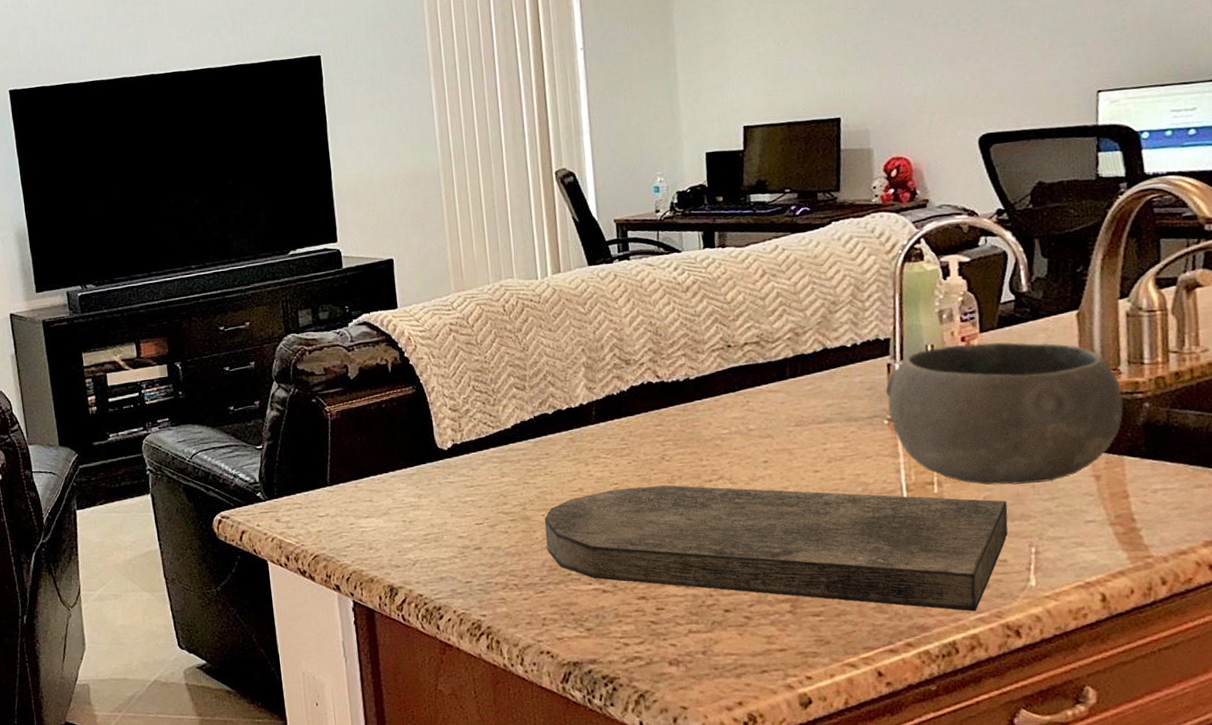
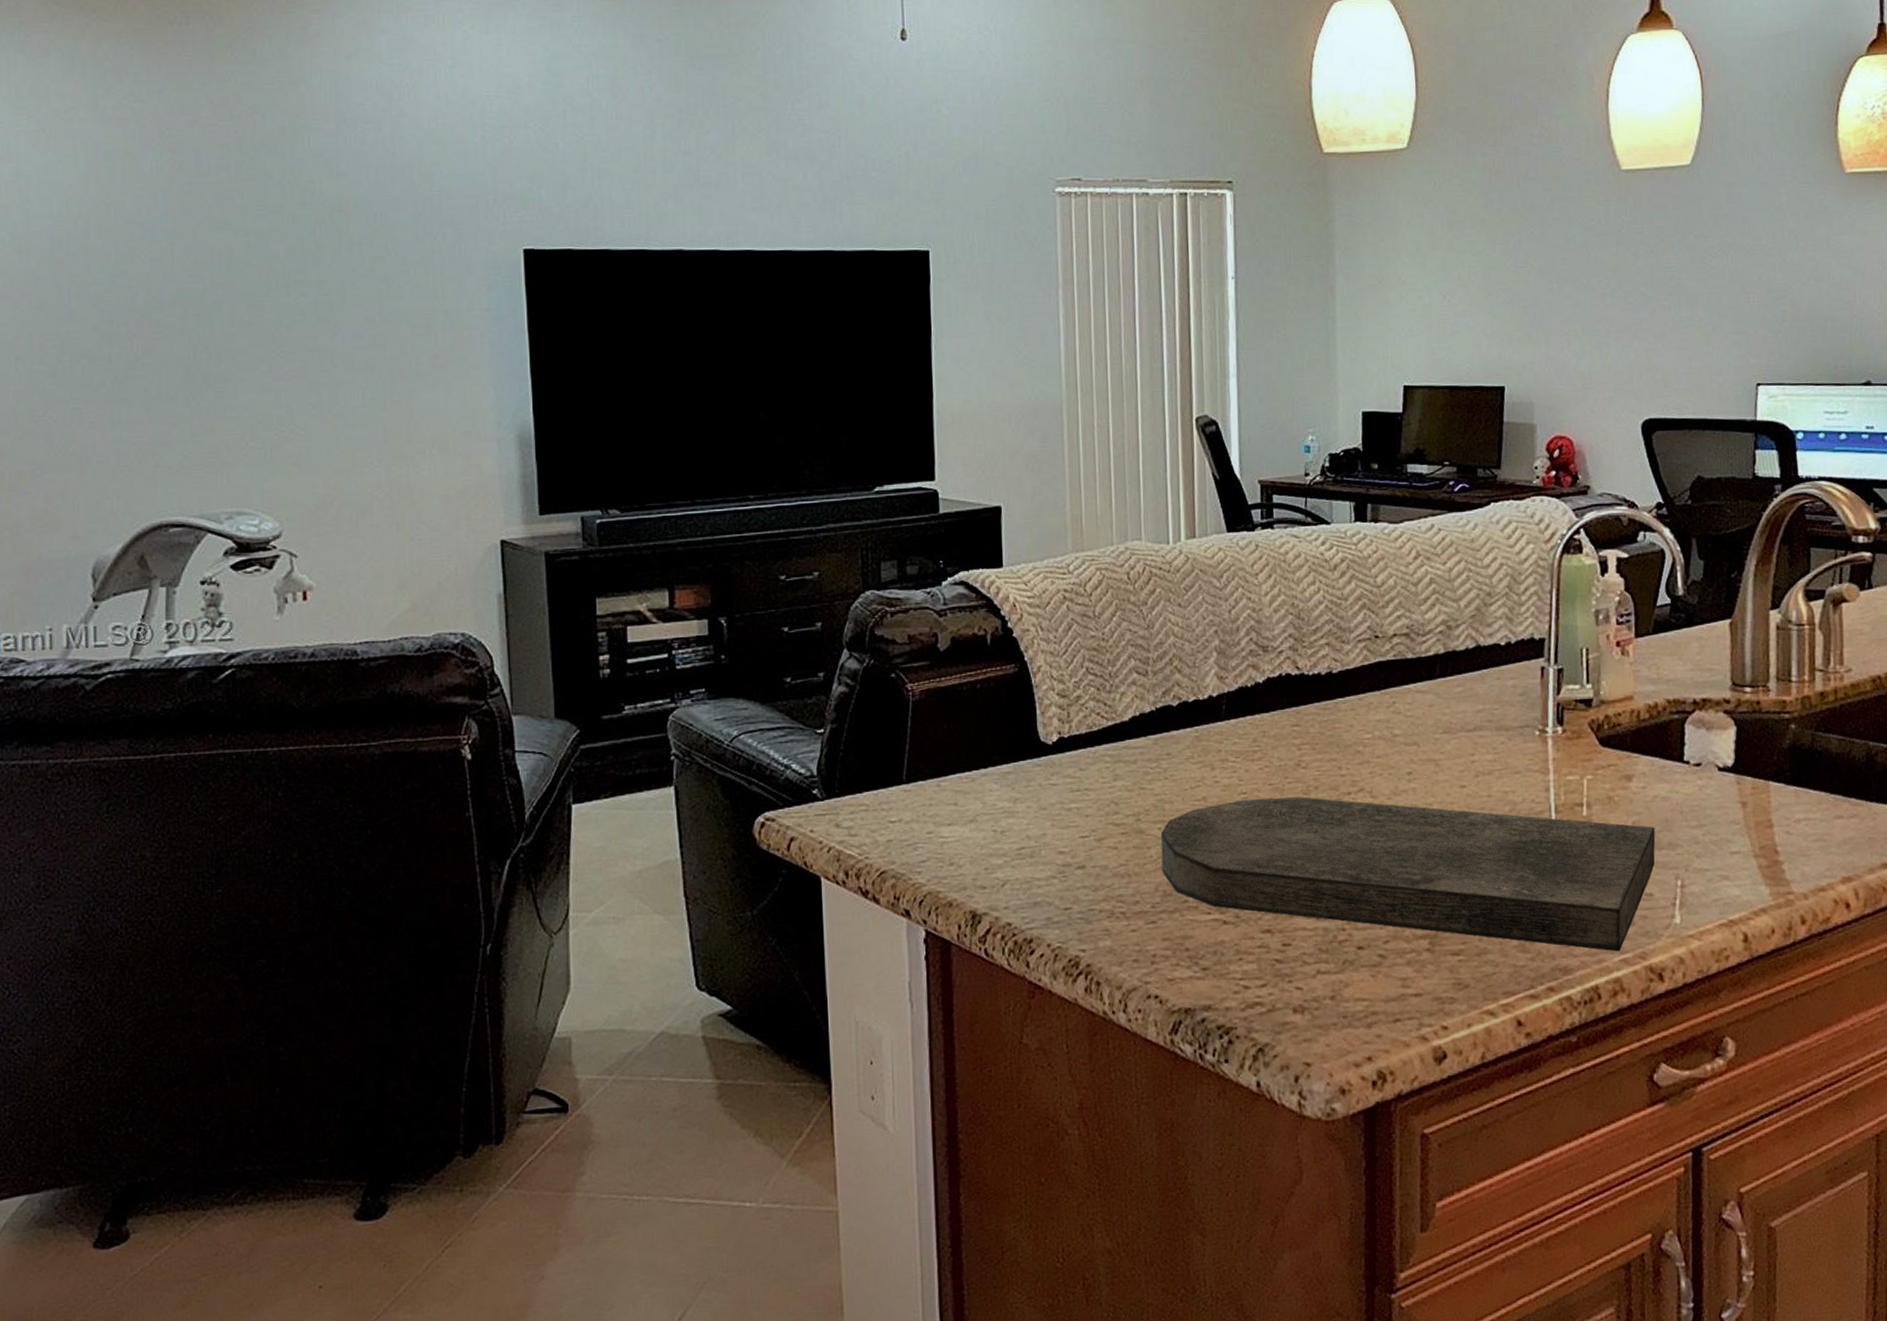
bowl: present [885,342,1124,485] -> none [1538,649,1771,809]

